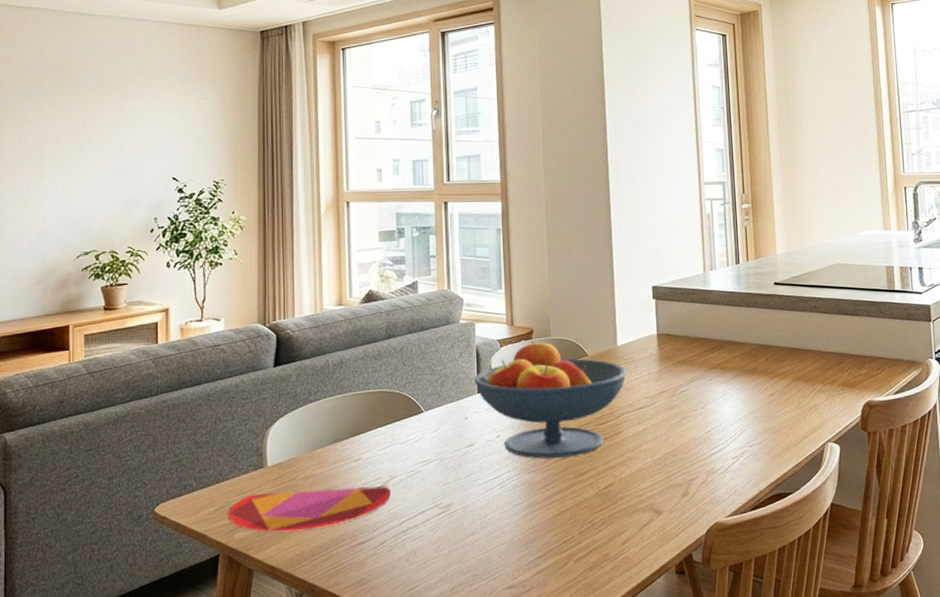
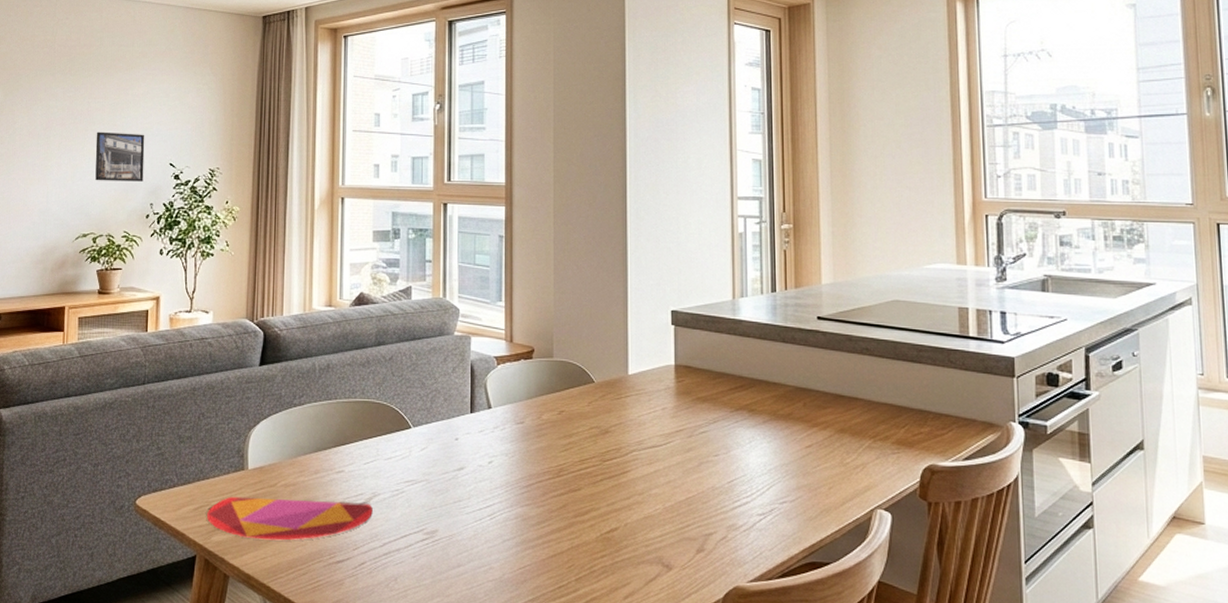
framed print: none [93,149,146,199] -> present [95,131,145,182]
fruit bowl: present [474,340,628,459] -> none [467,360,639,493]

